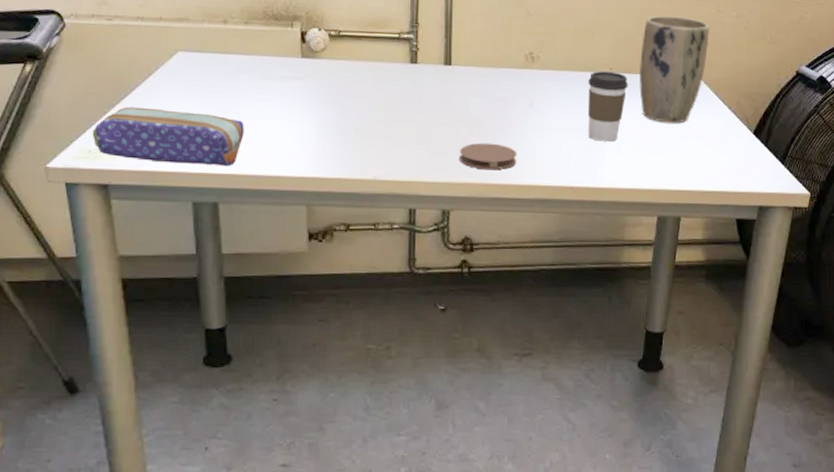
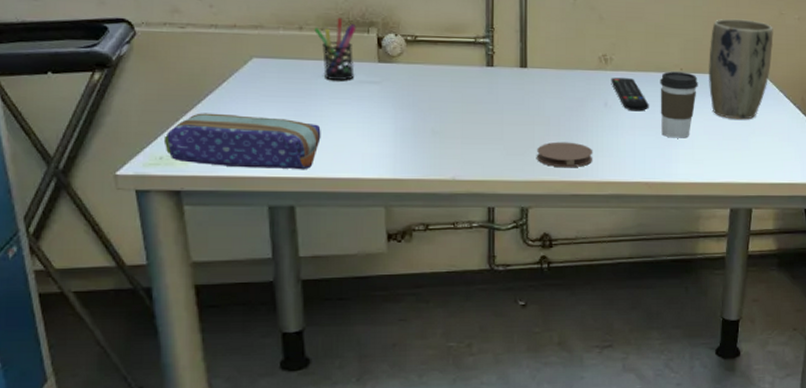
pen holder: none [238,11,281,77] -> present [314,17,357,81]
remote control: none [537,77,576,113] -> present [611,77,649,112]

